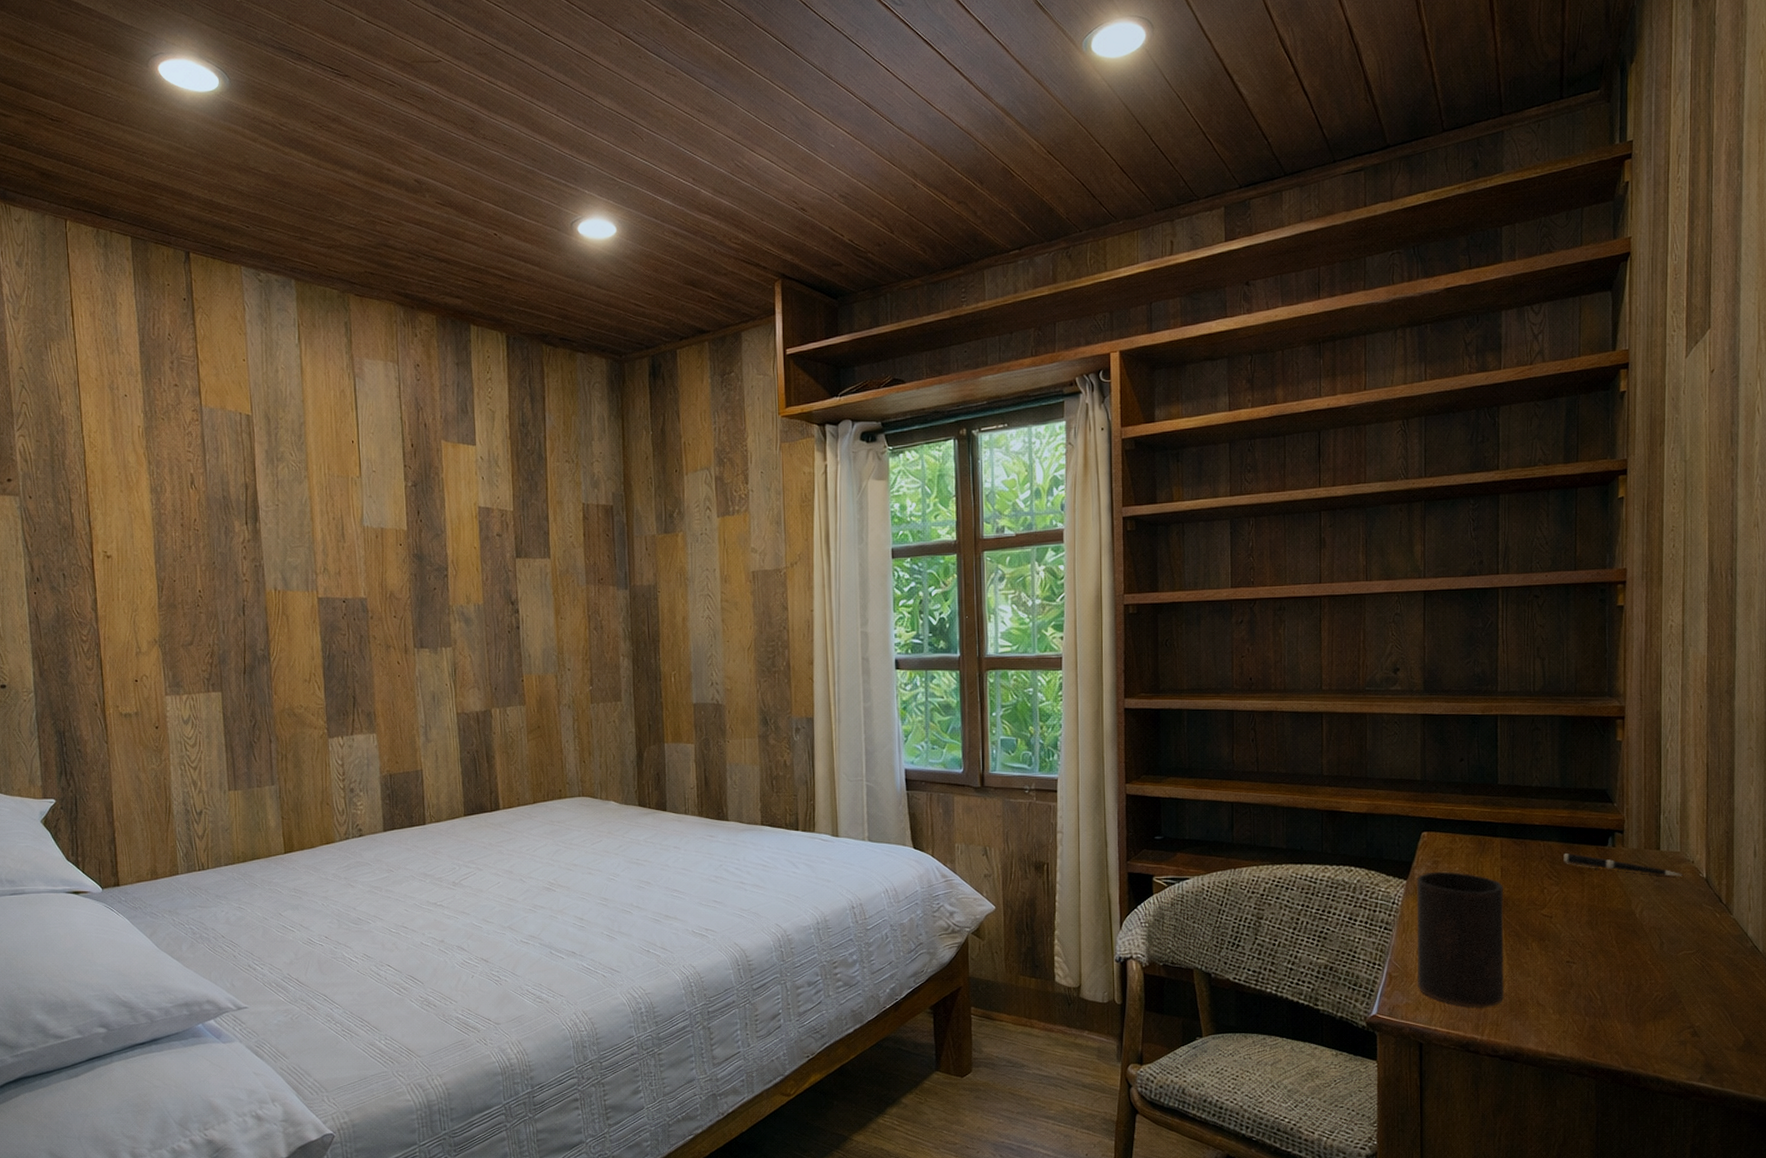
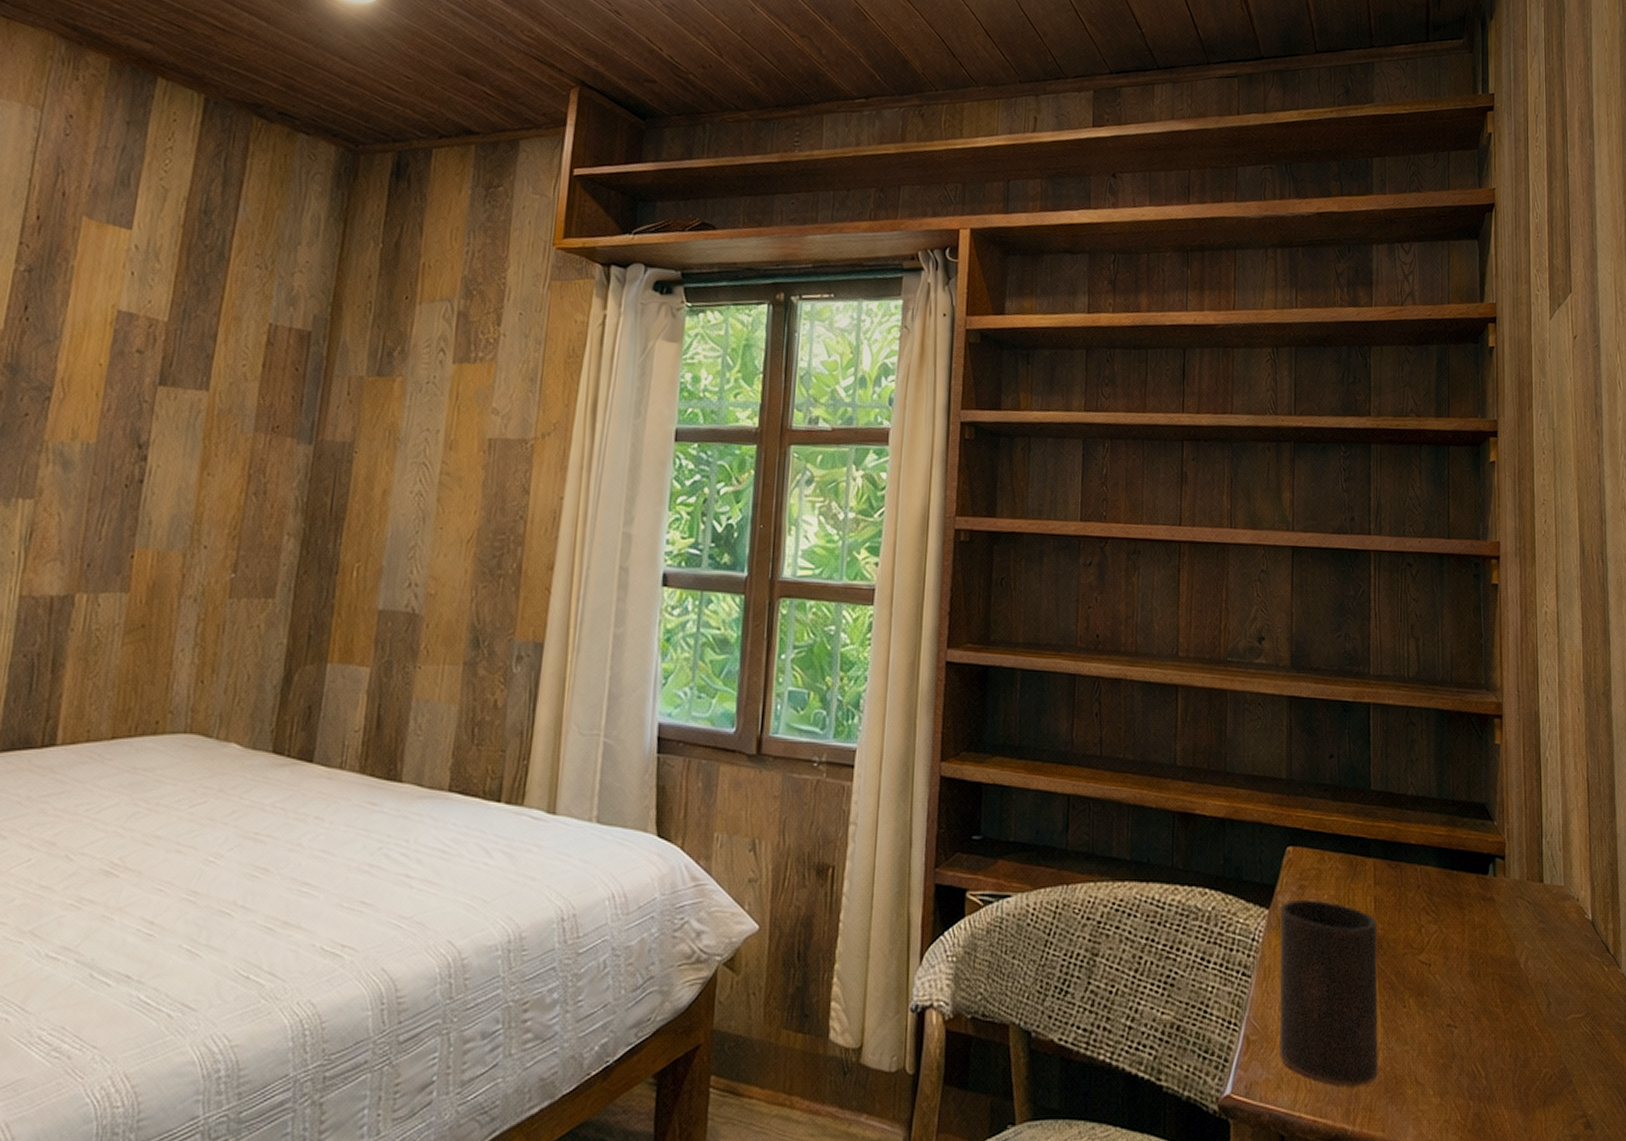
pen: present [1563,853,1682,876] -> none [1442,882,1568,917]

